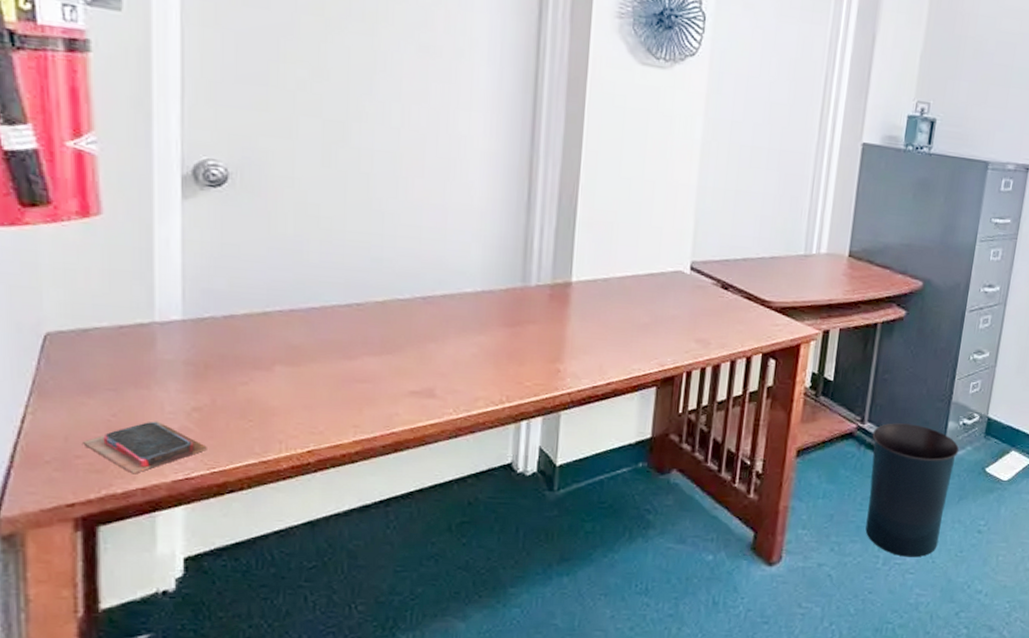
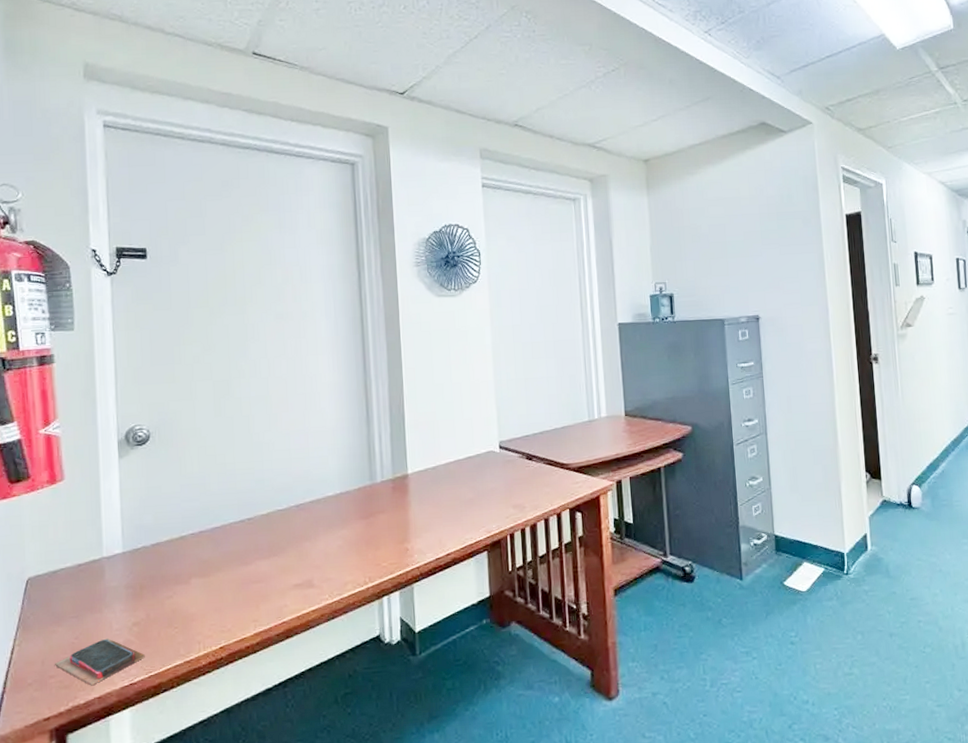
waste bin: present [865,423,960,557] -> none [676,551,757,677]

